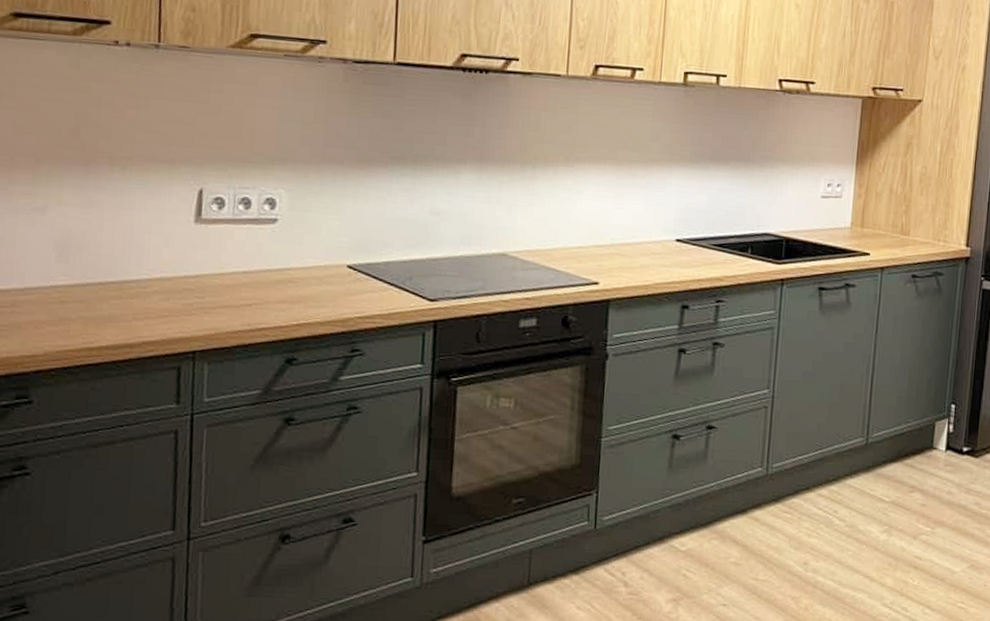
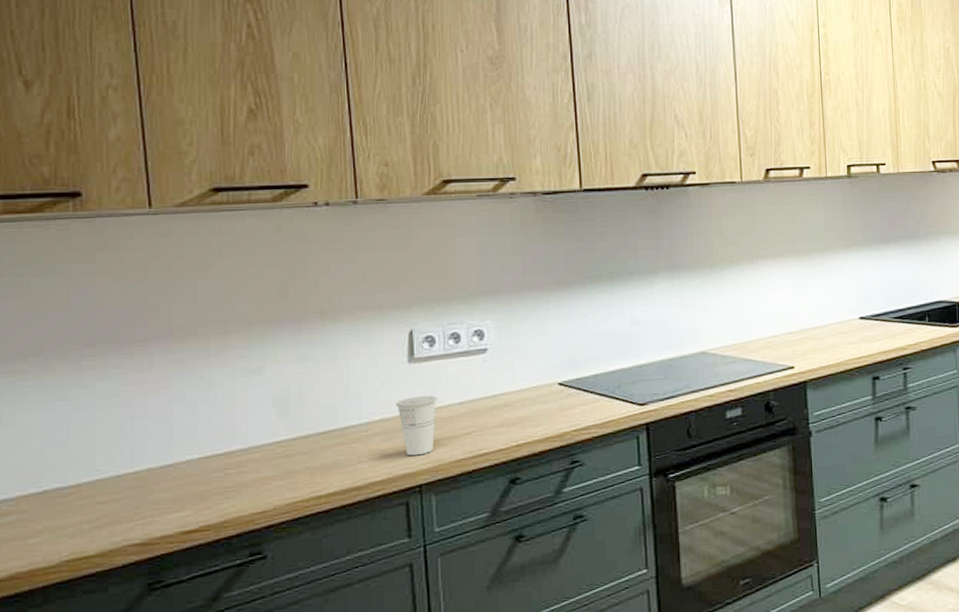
cup: none [177,259,221,321] -> present [395,395,438,456]

